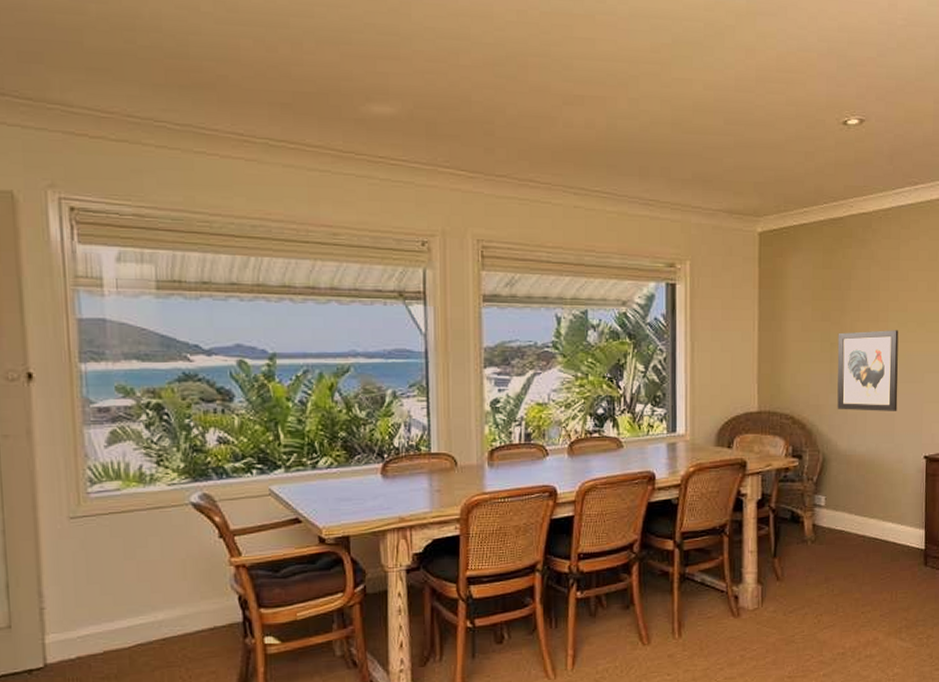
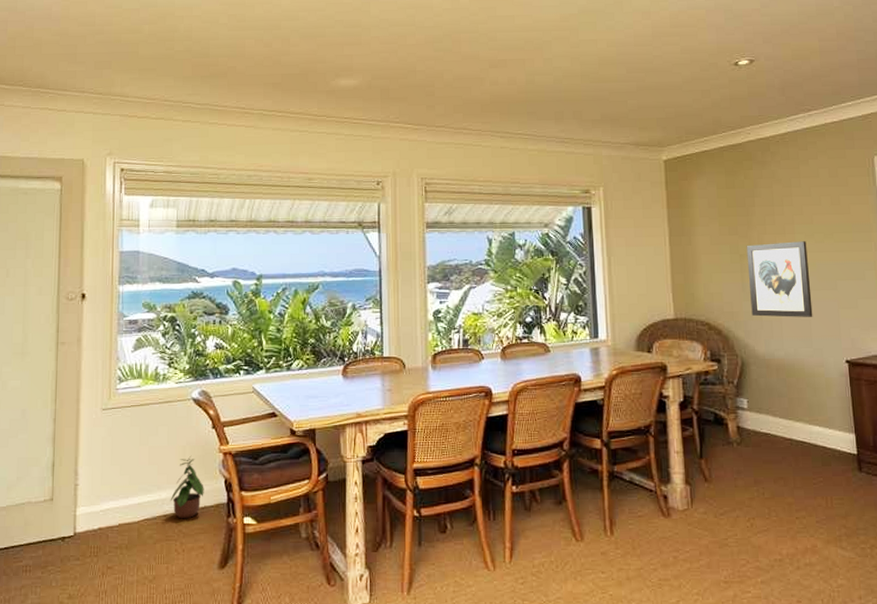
potted plant: none [169,569,213,642] -> present [170,455,204,519]

